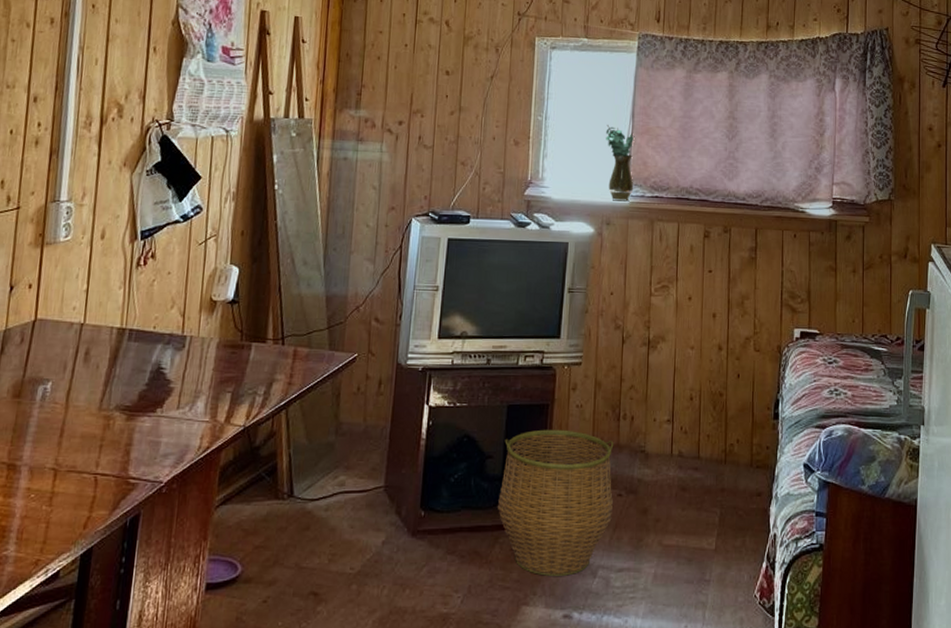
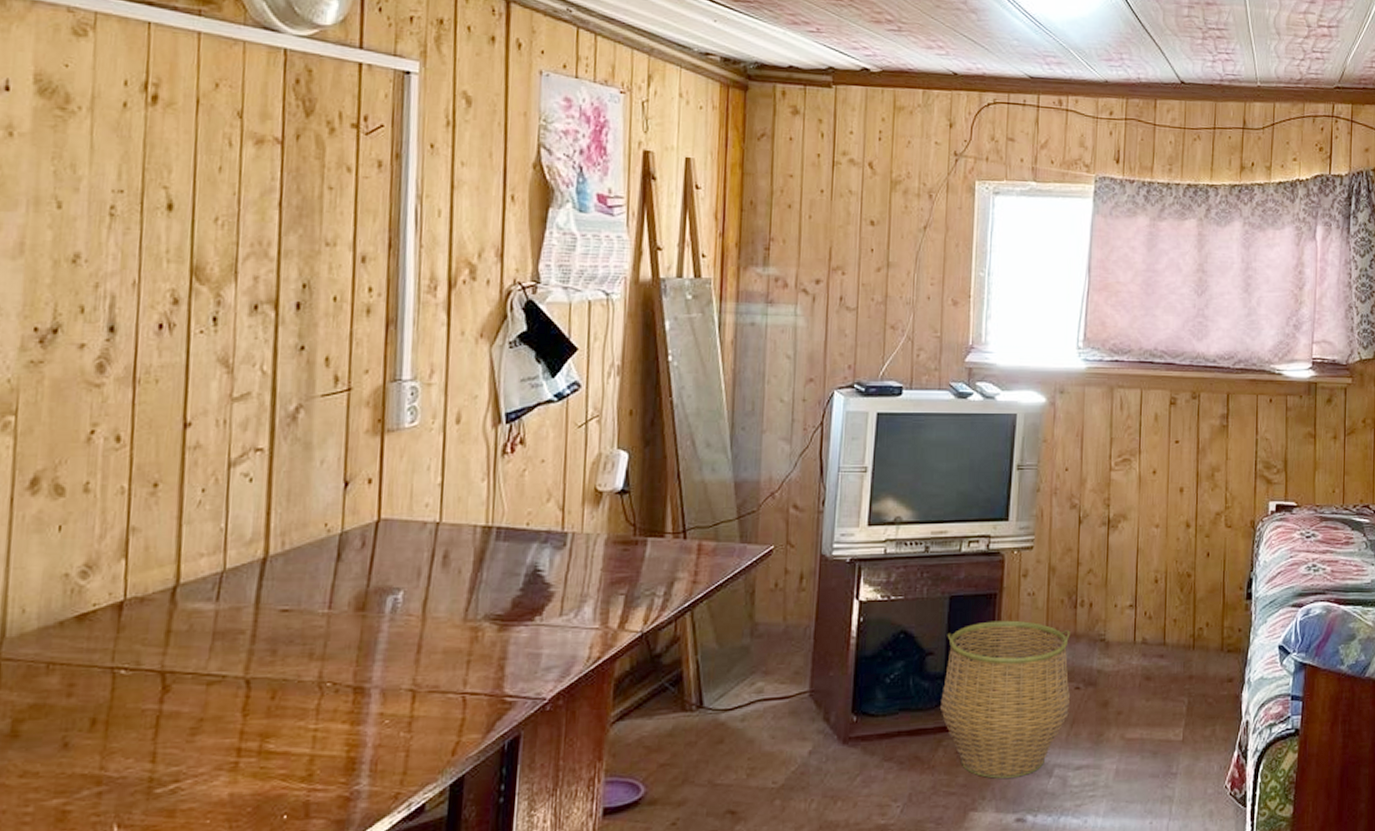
vase: present [606,125,634,201] -> none [1058,281,1091,367]

